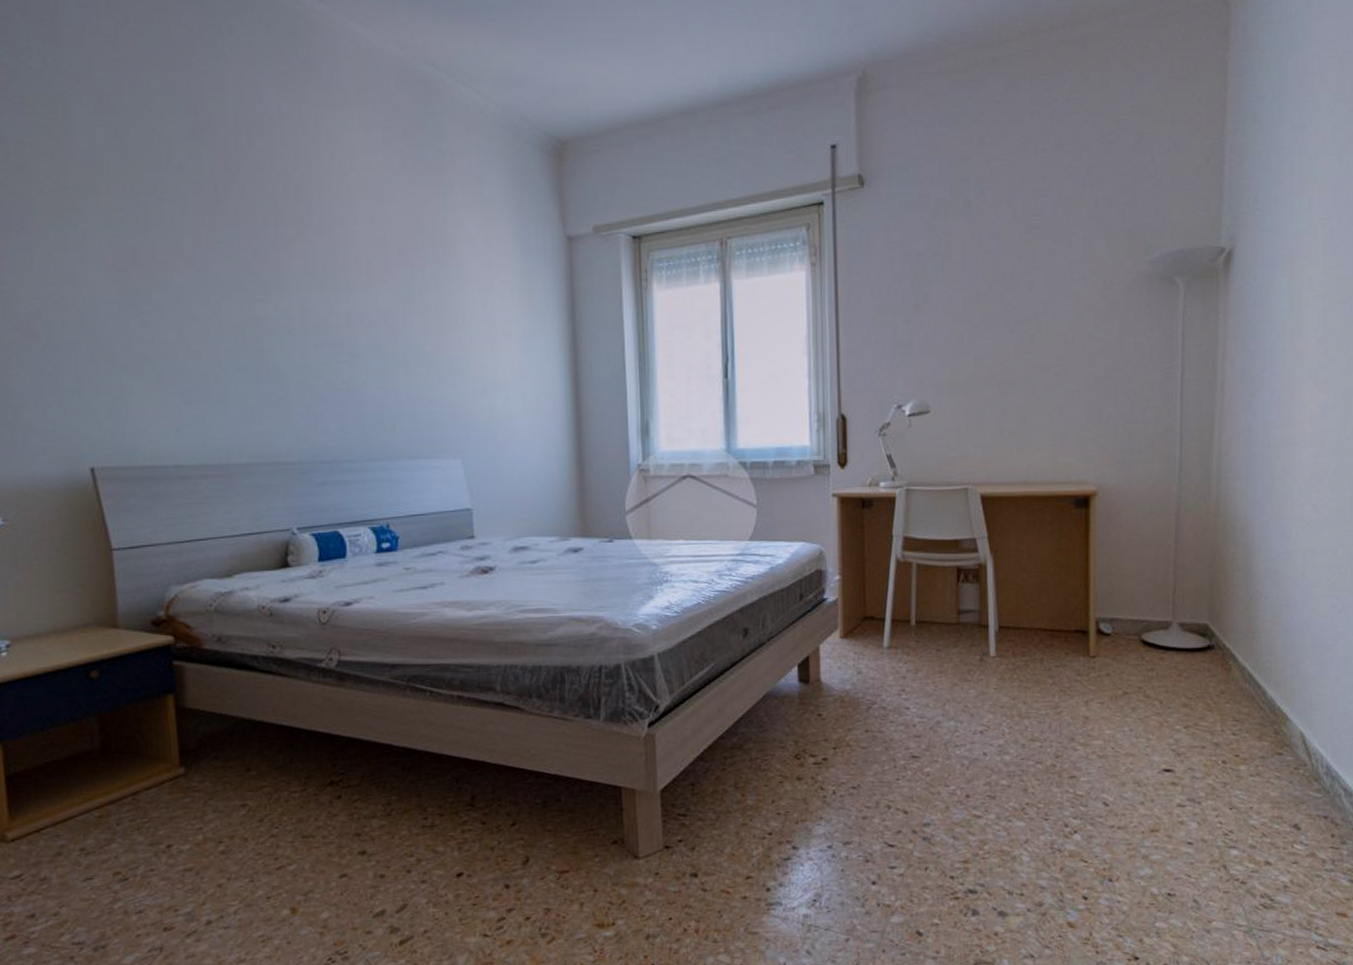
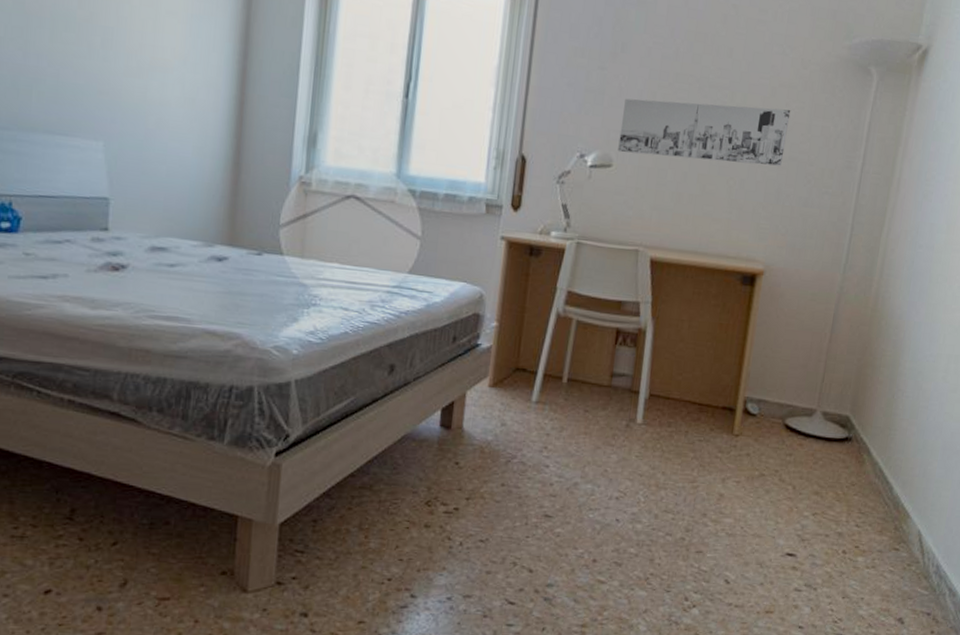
wall art: none [933,332,1100,398] -> present [618,98,791,166]

